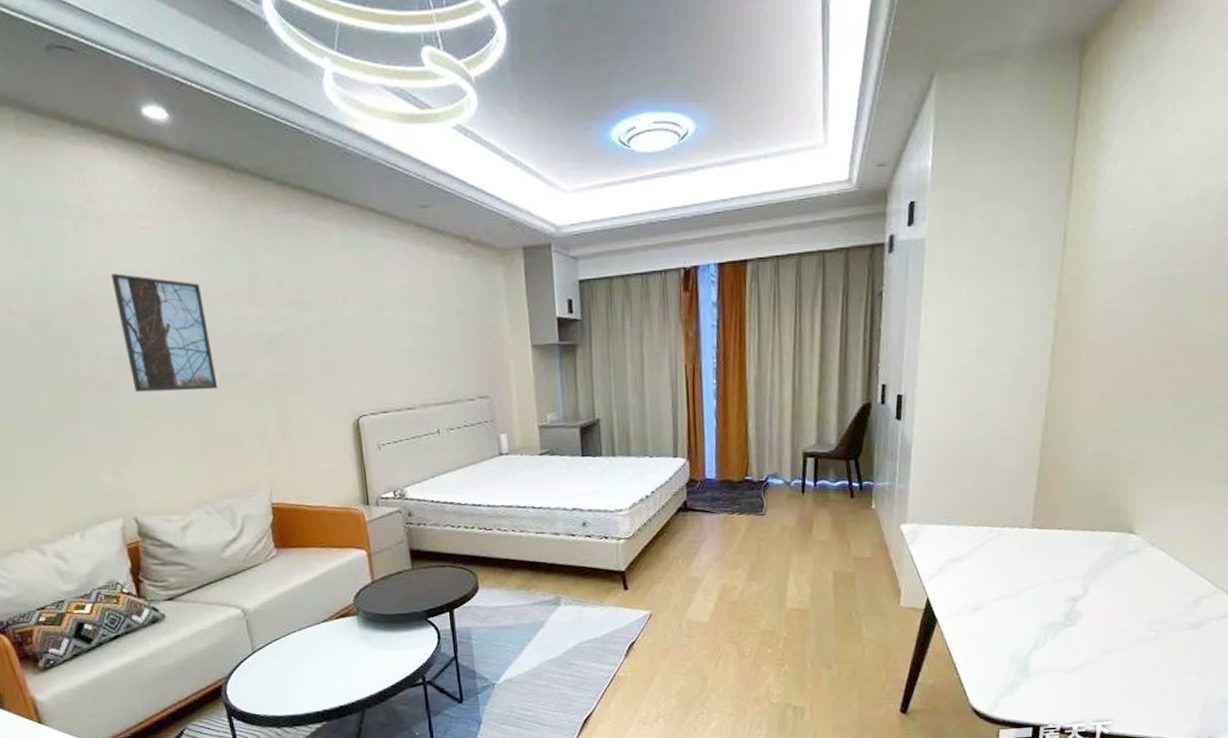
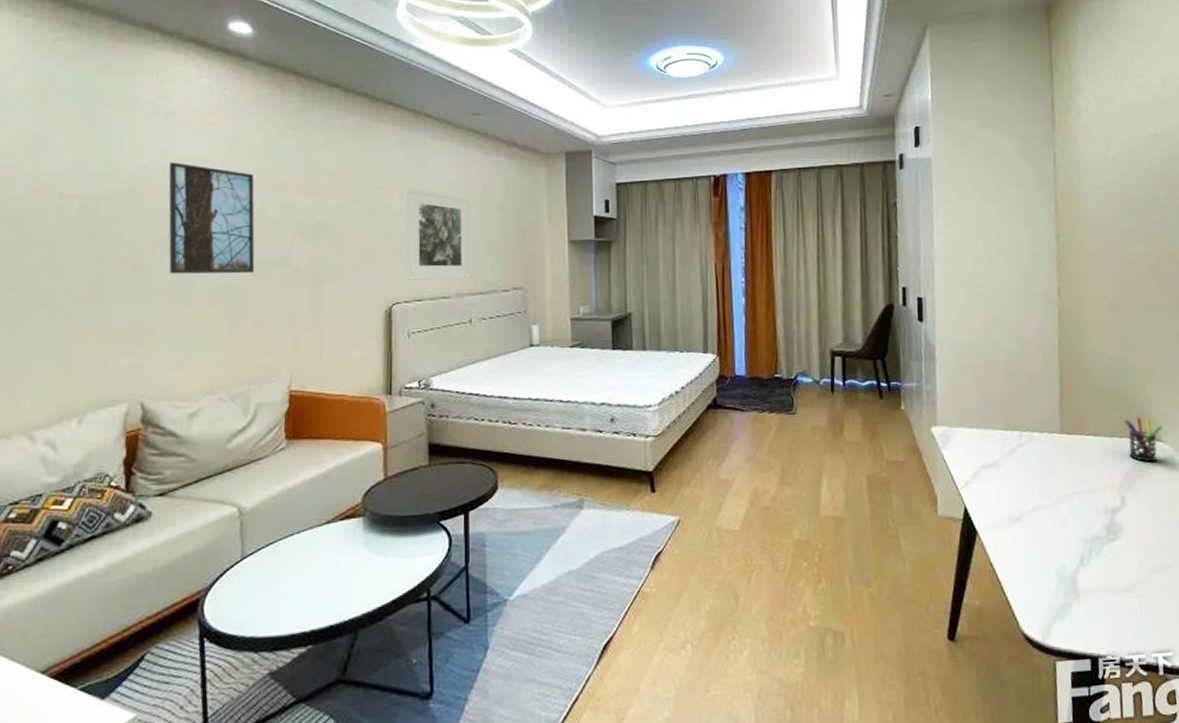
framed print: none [359,293,434,392] -> present [406,187,471,280]
pen holder: none [1099,510,1138,554] -> present [1124,417,1163,463]

